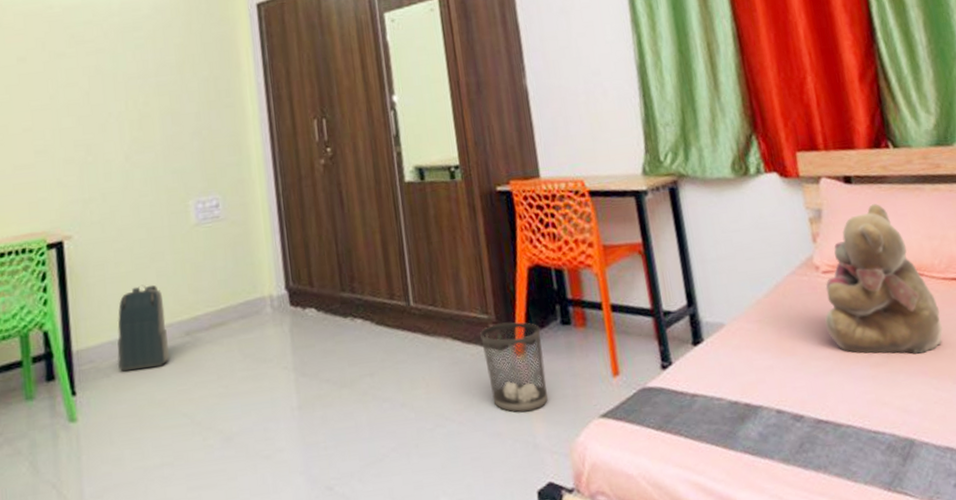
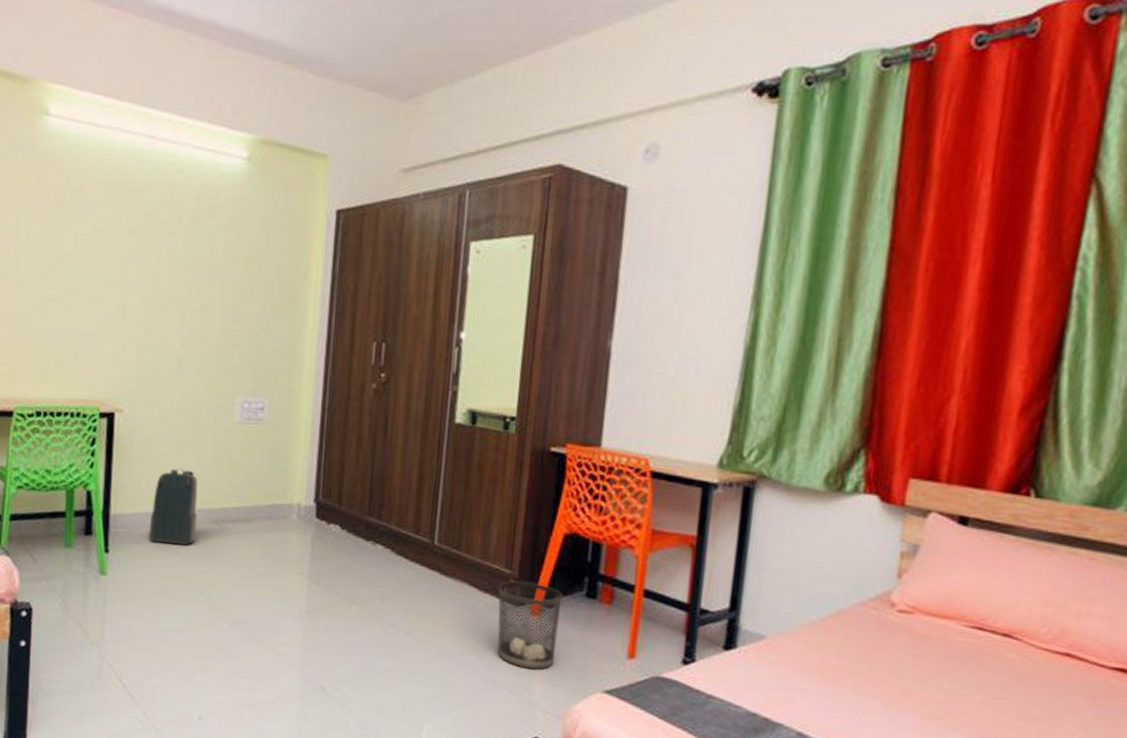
teddy bear: present [824,204,943,355] -> none [882,553,1028,720]

